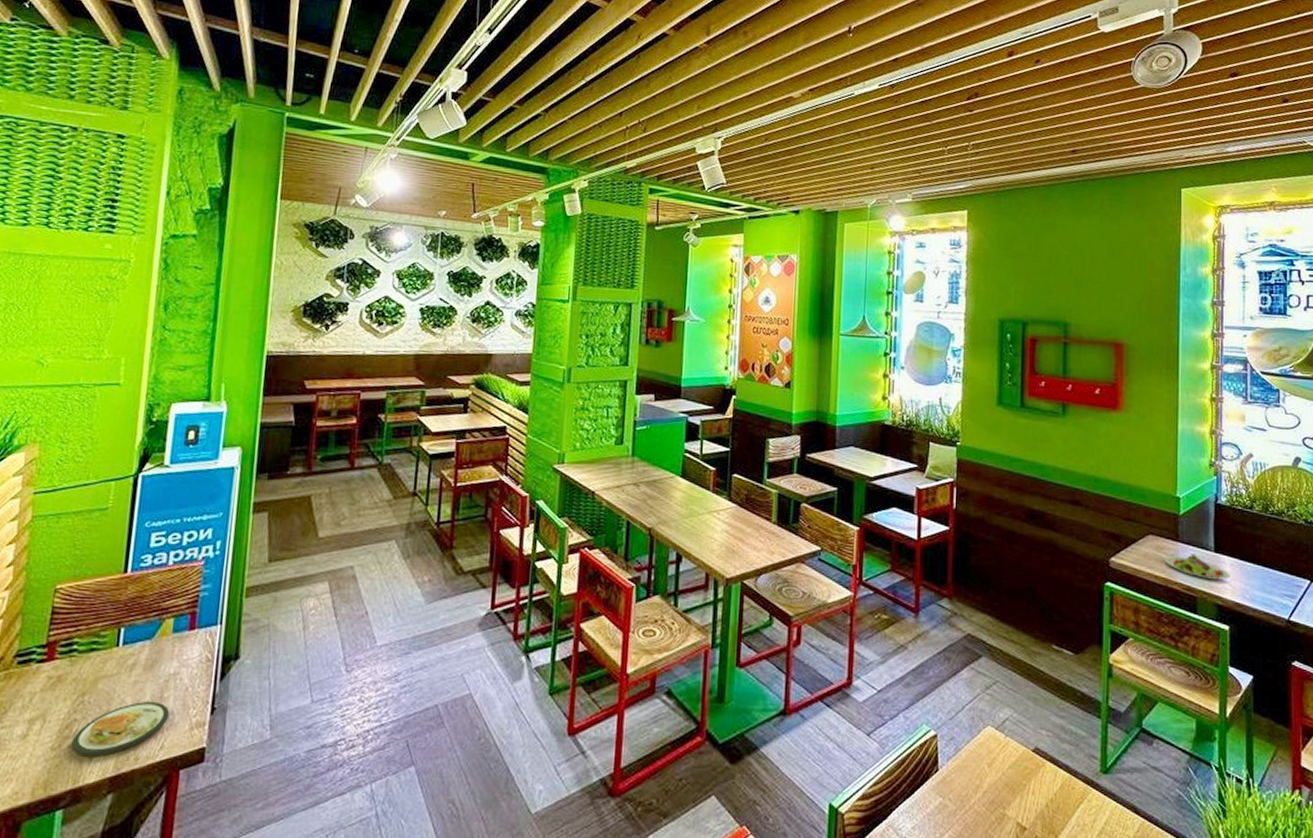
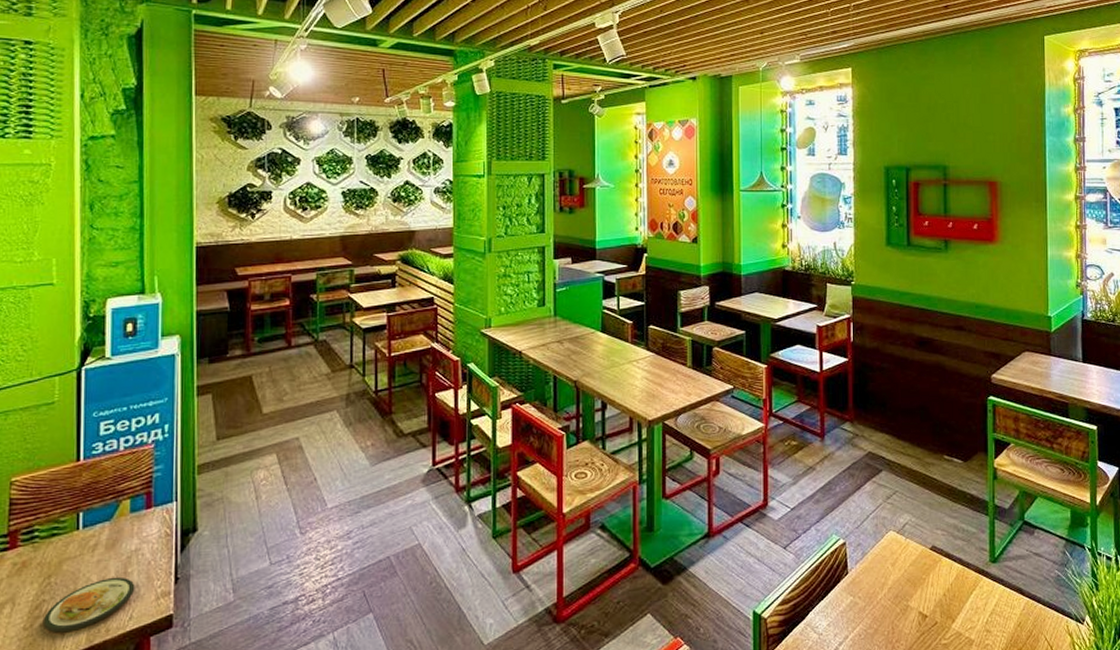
salad plate: present [1164,554,1230,580] -> none [1039,365,1097,387]

